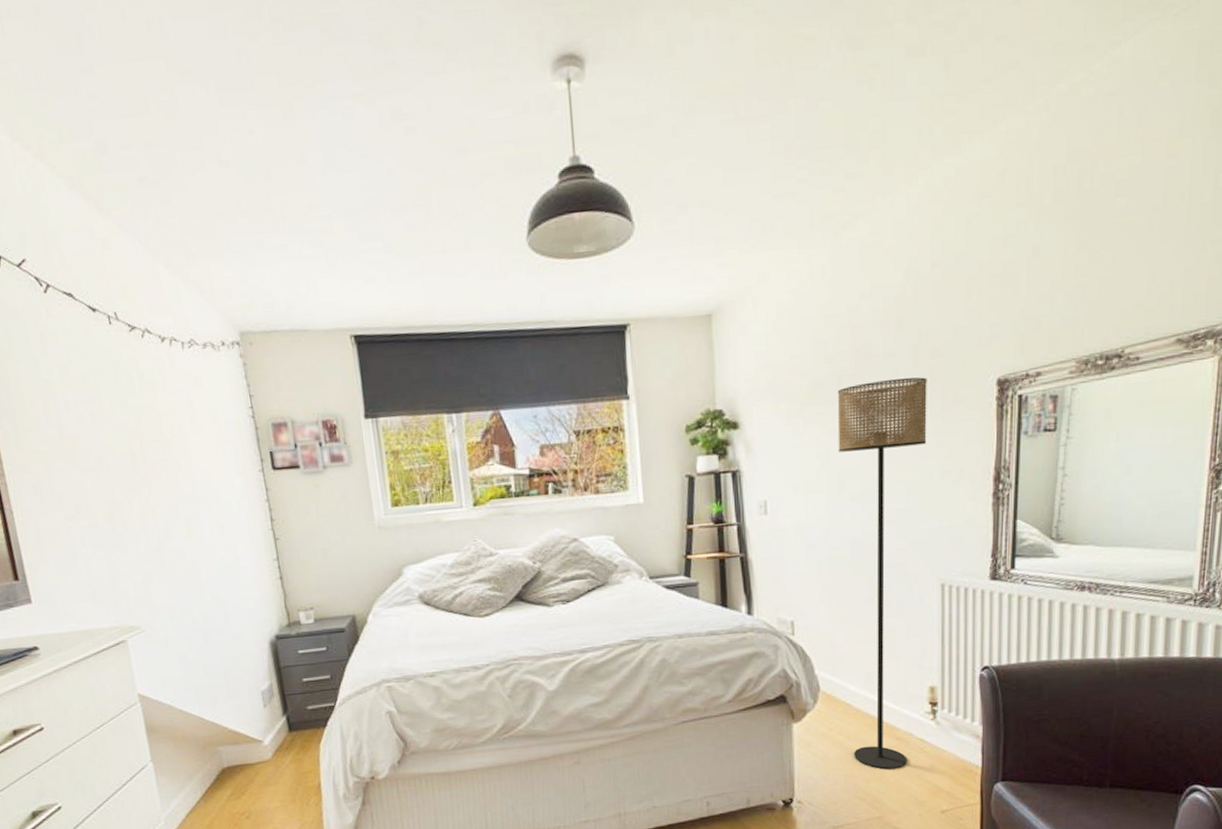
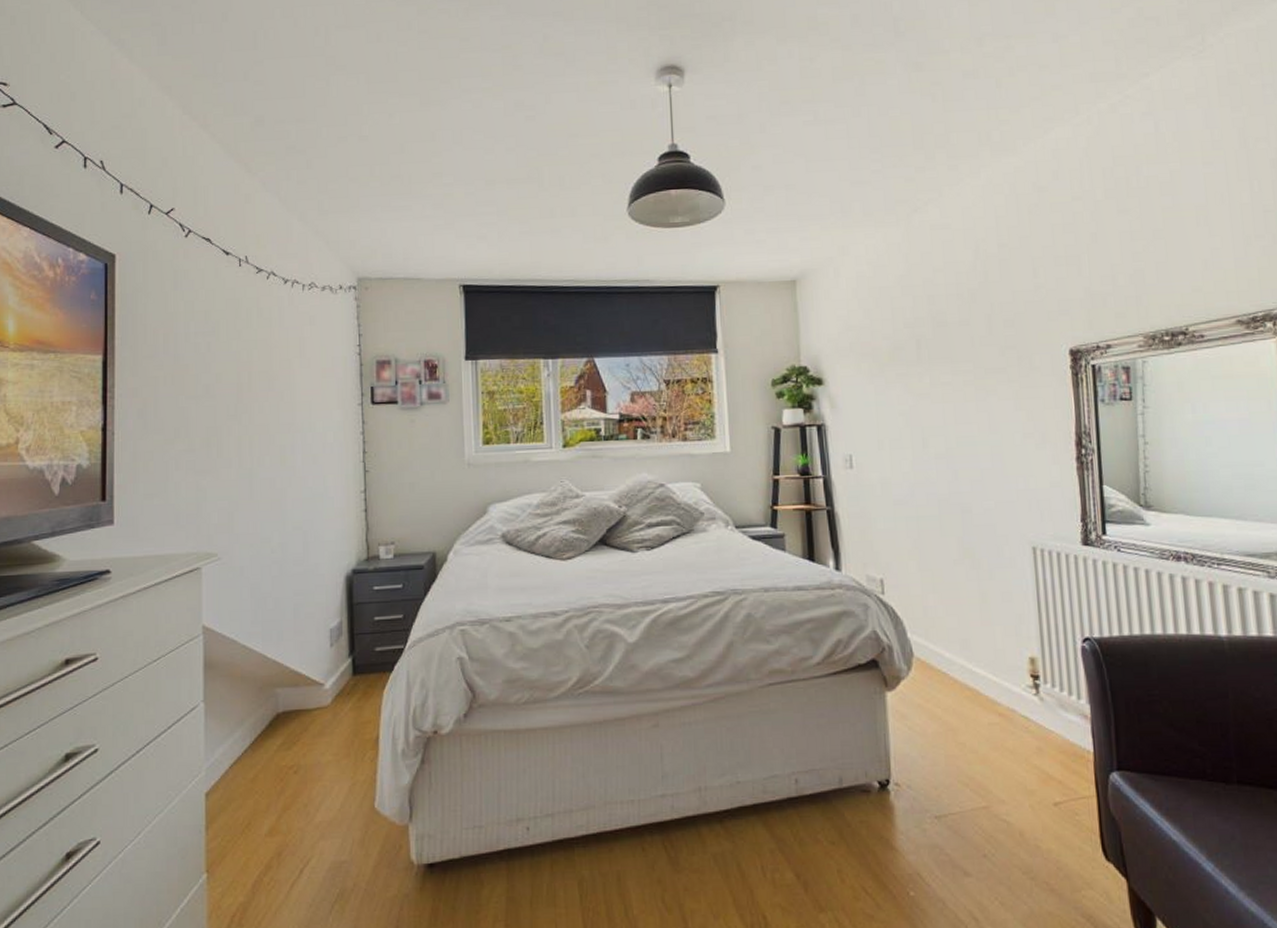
floor lamp: present [837,377,927,770] -> none [916,344,1012,750]

